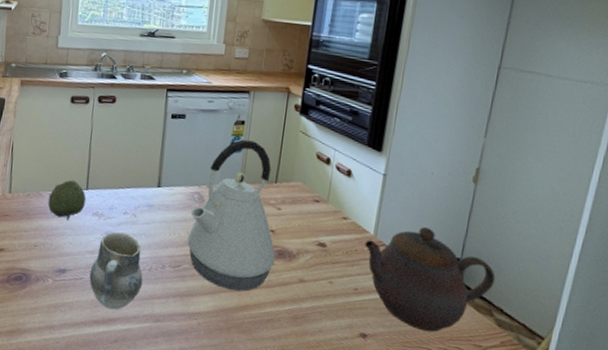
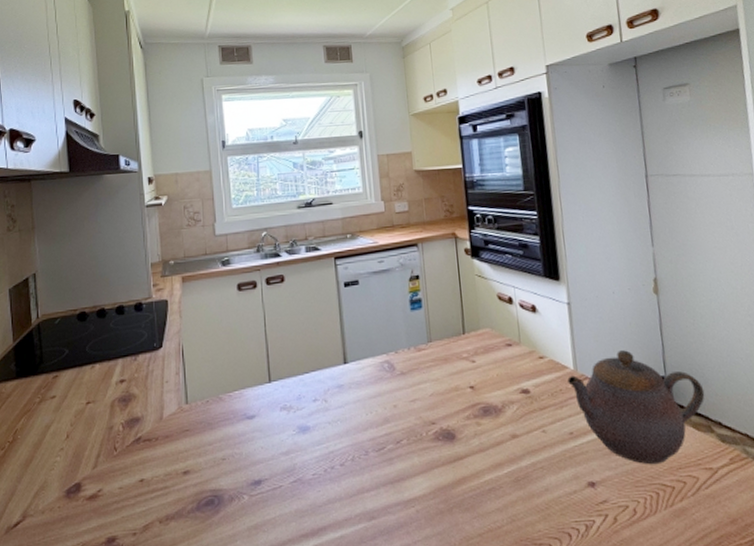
fruit: present [47,180,86,221] -> none [229,374,271,423]
cup: present [89,231,143,310] -> none [288,423,348,517]
kettle: present [187,139,275,291] -> none [383,294,482,464]

